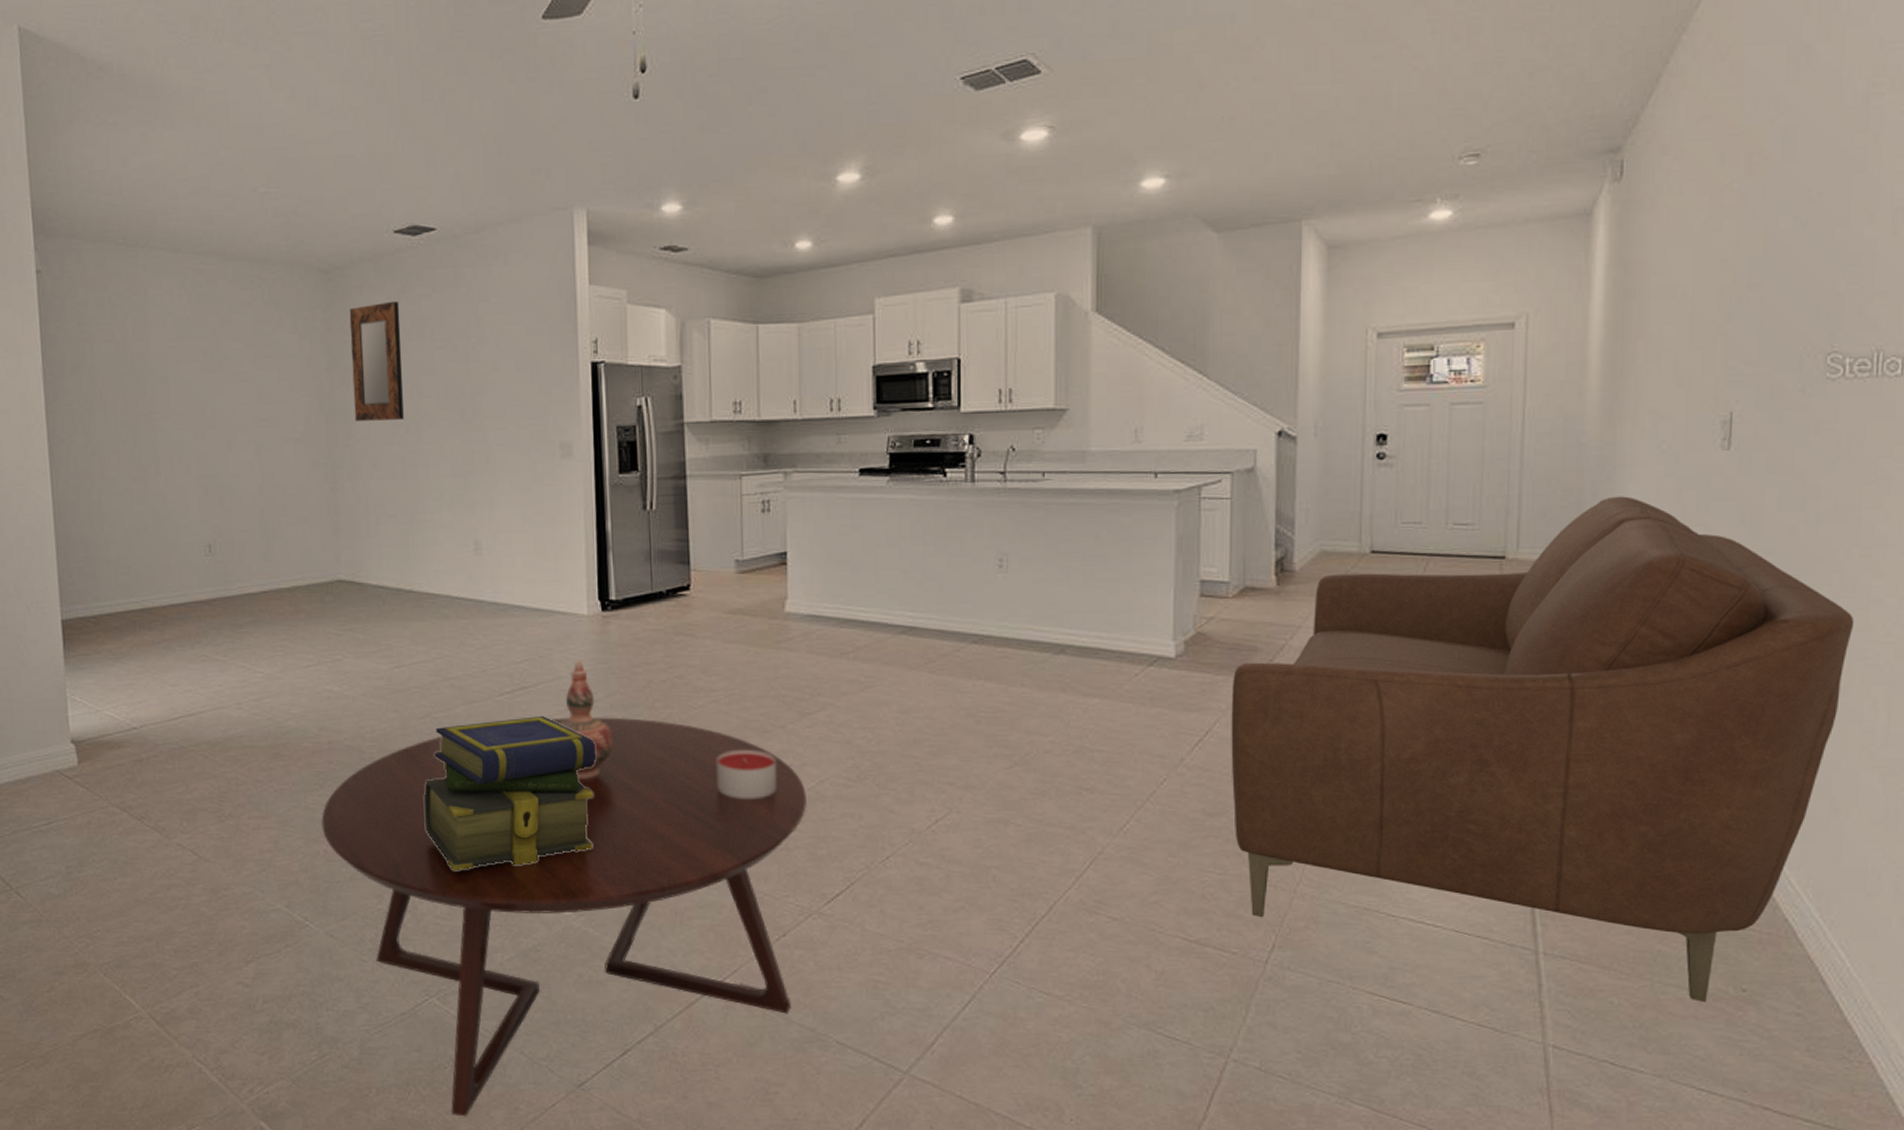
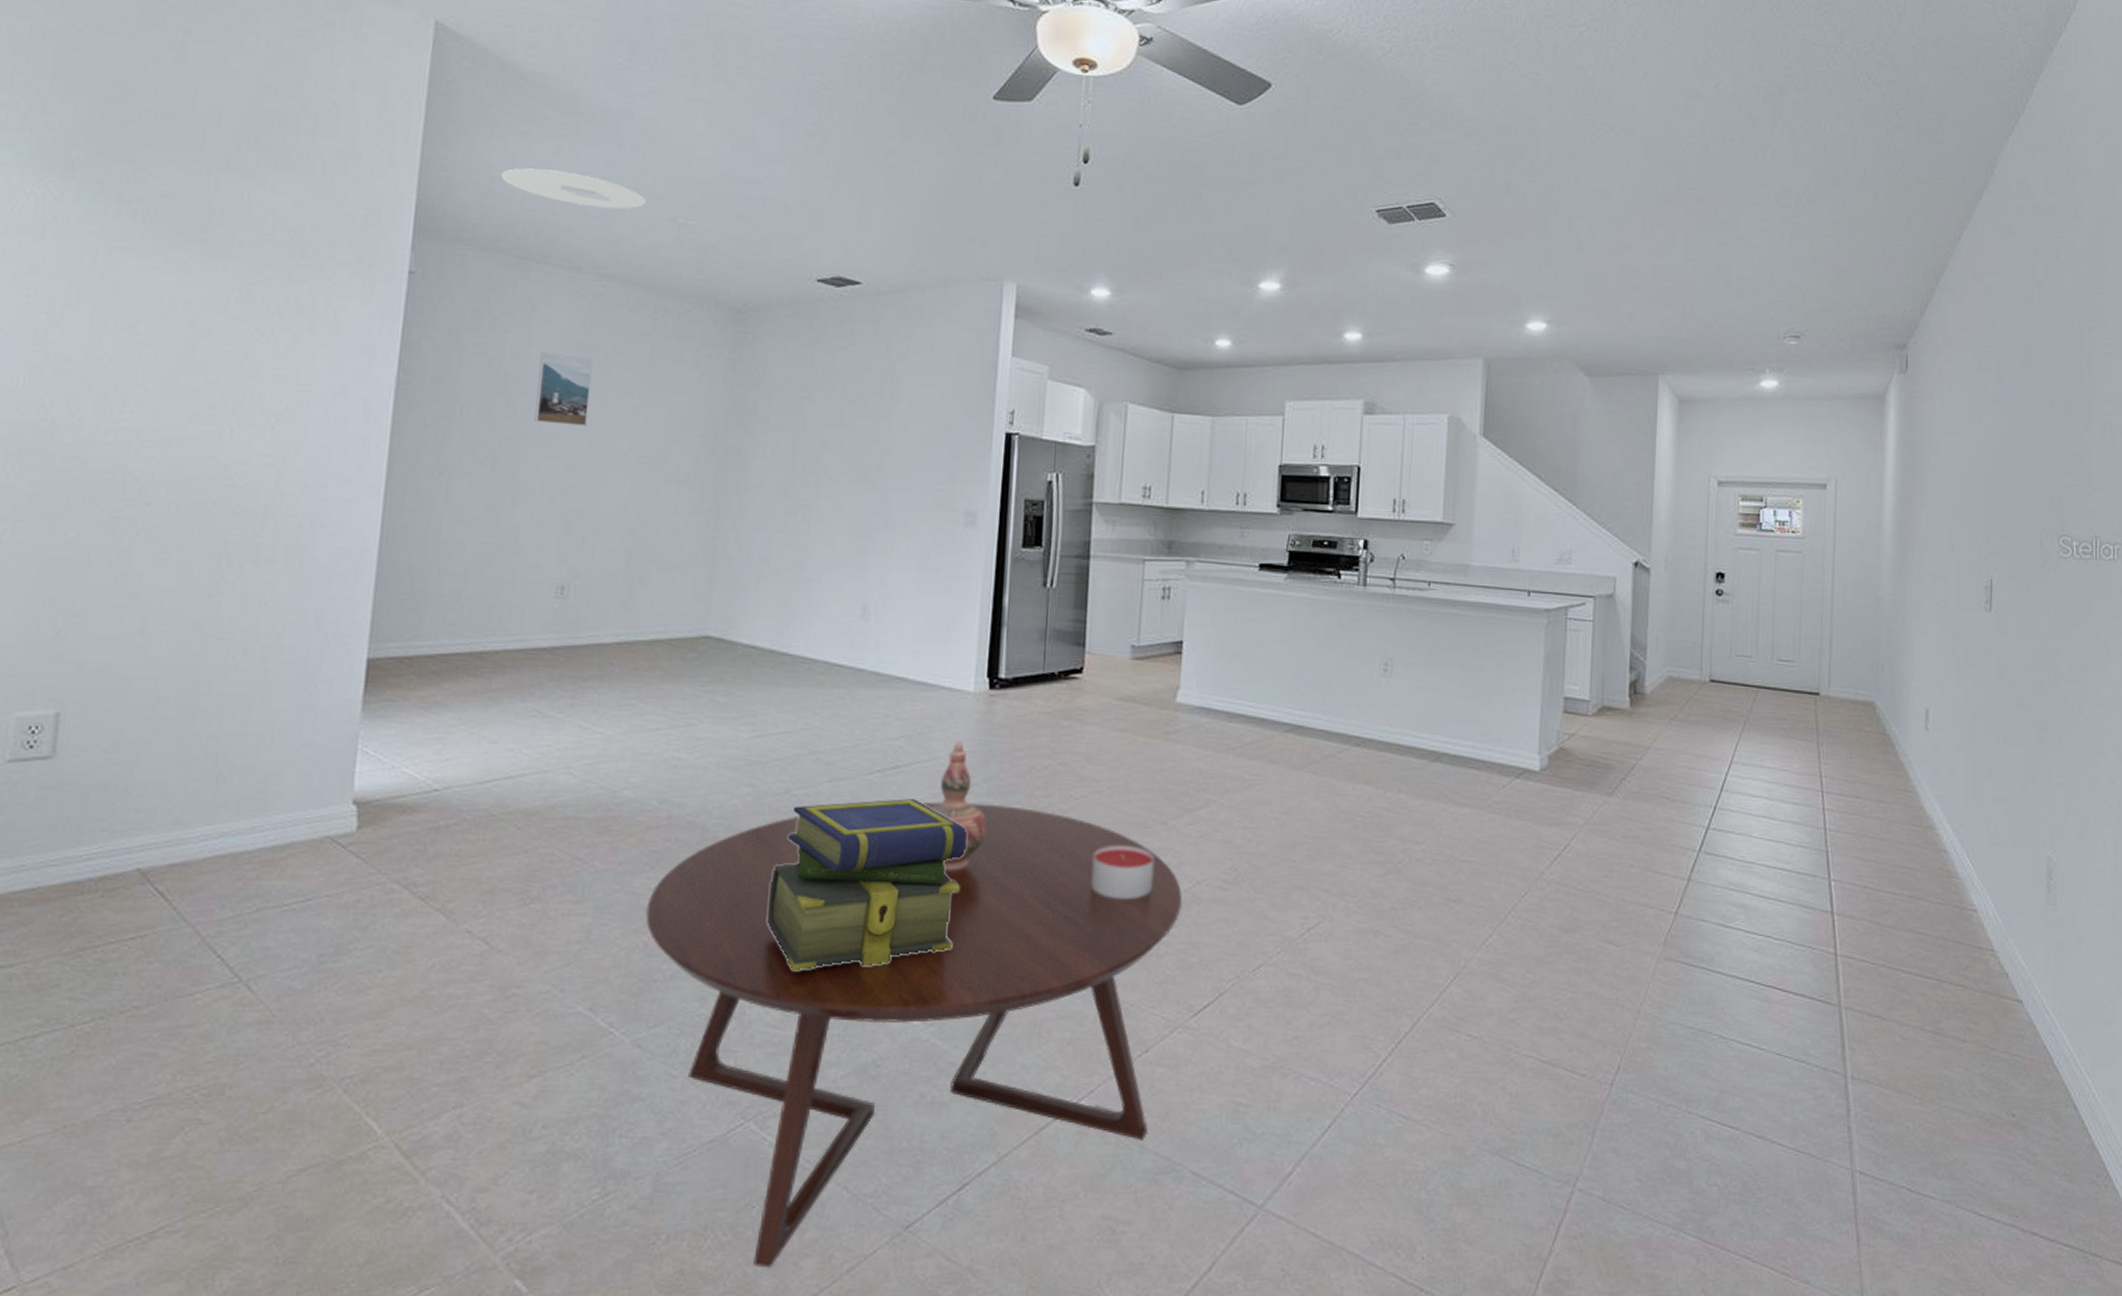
ceiling light: none [98,156,228,188] -> present [500,168,647,209]
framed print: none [158,331,208,398] -> present [534,352,593,426]
home mirror: present [349,300,404,421] -> none [748,349,813,471]
sofa: present [1231,496,1855,1002] -> none [1586,645,2088,1127]

